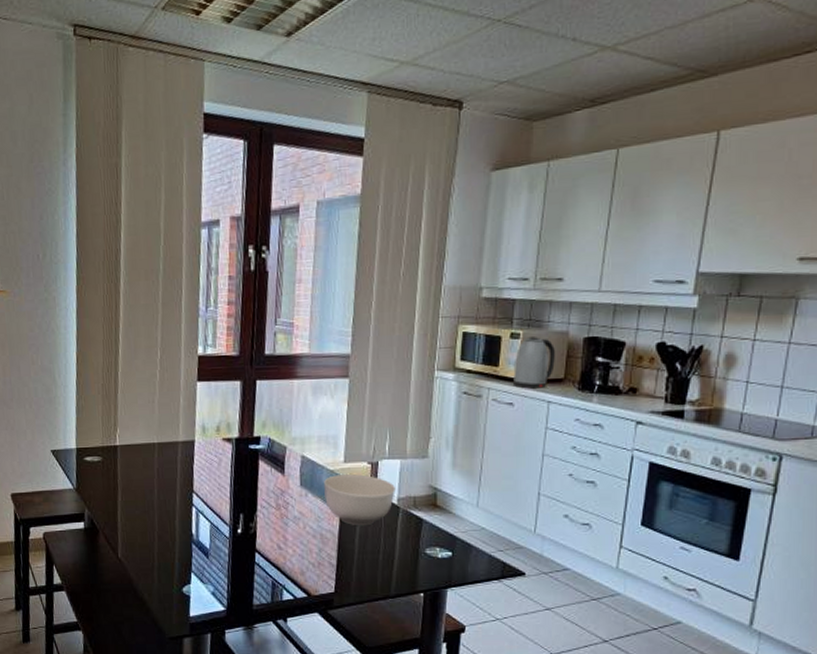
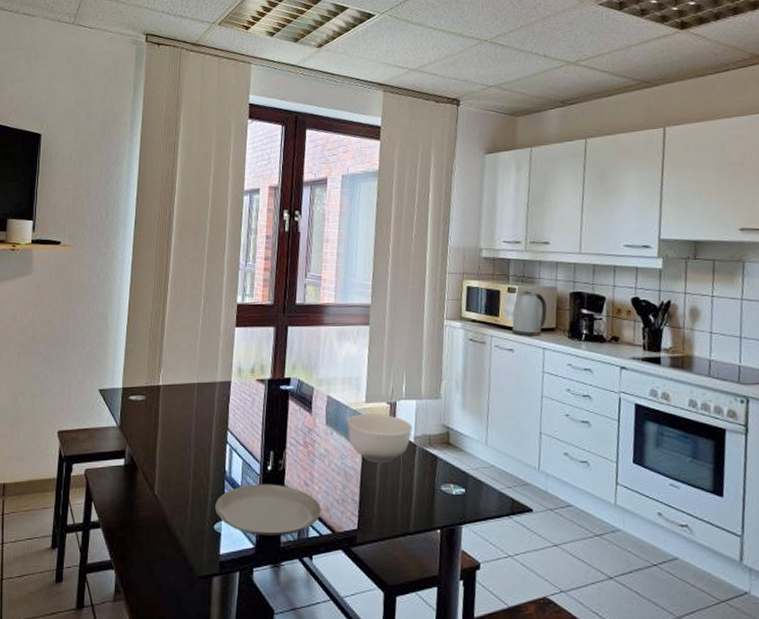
plate: none [183,547,296,599] -> present [215,484,321,537]

